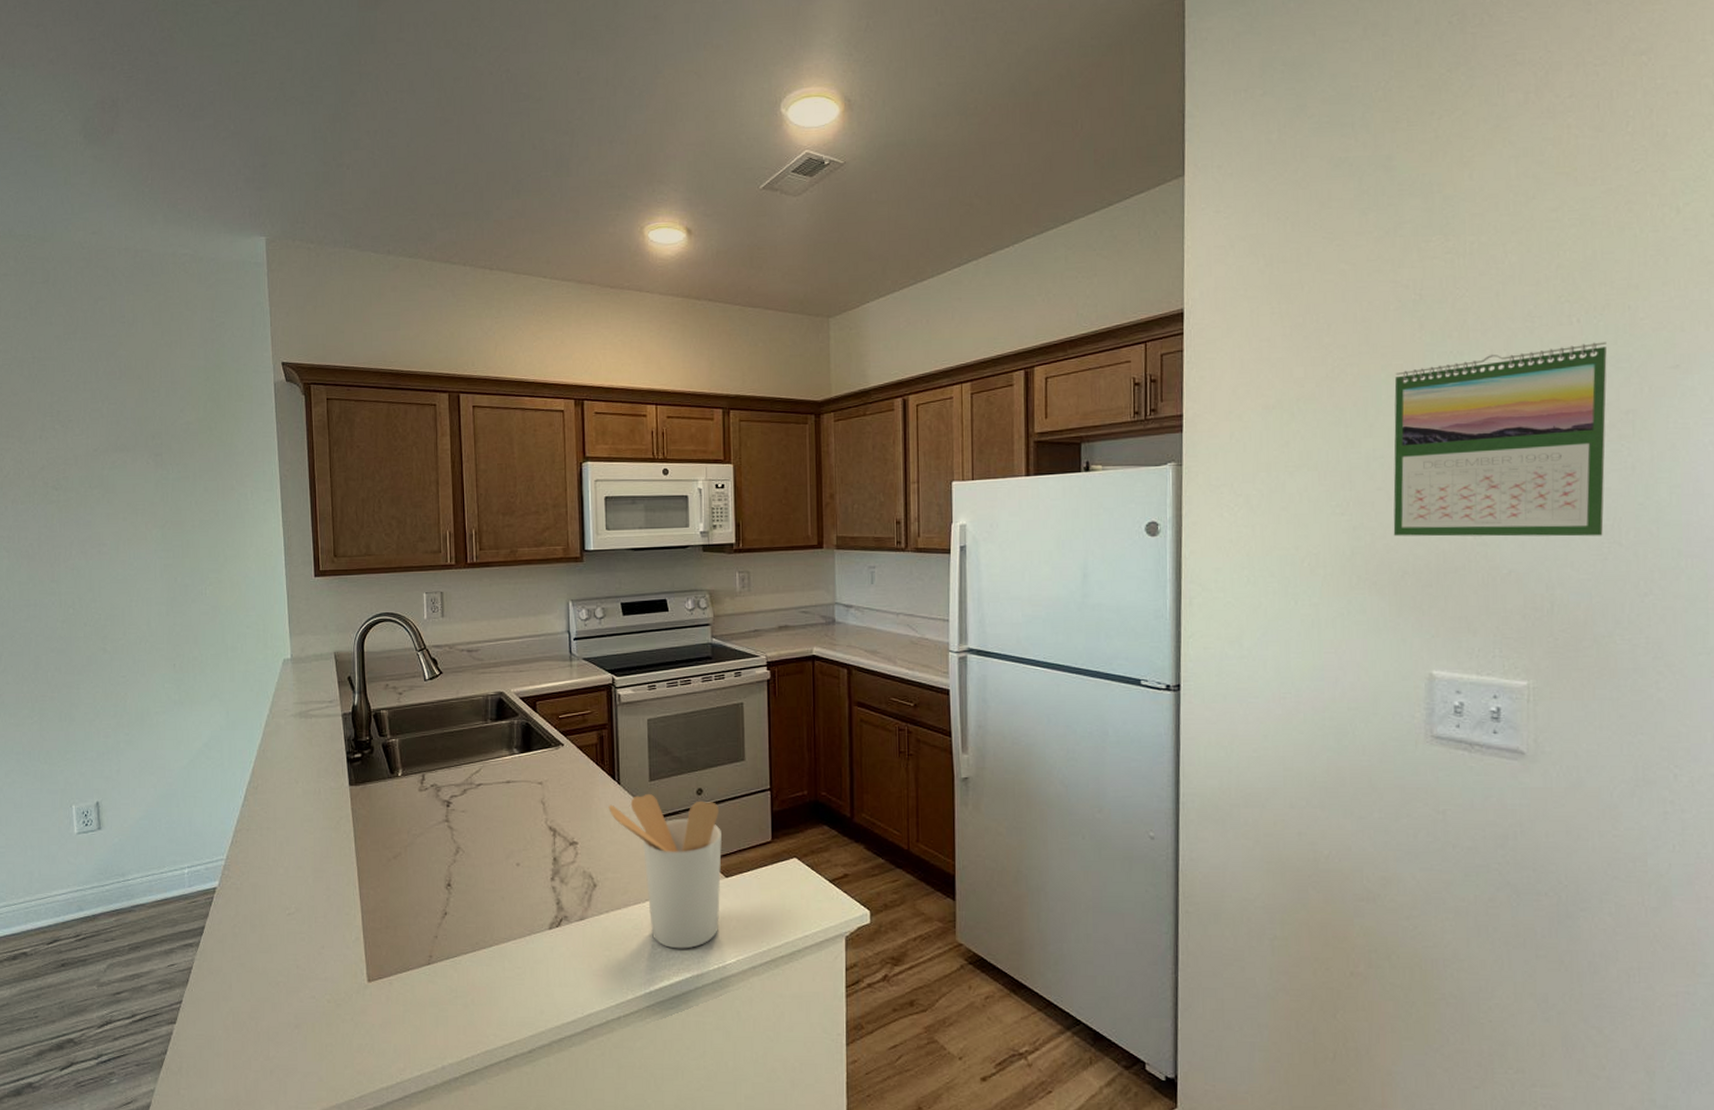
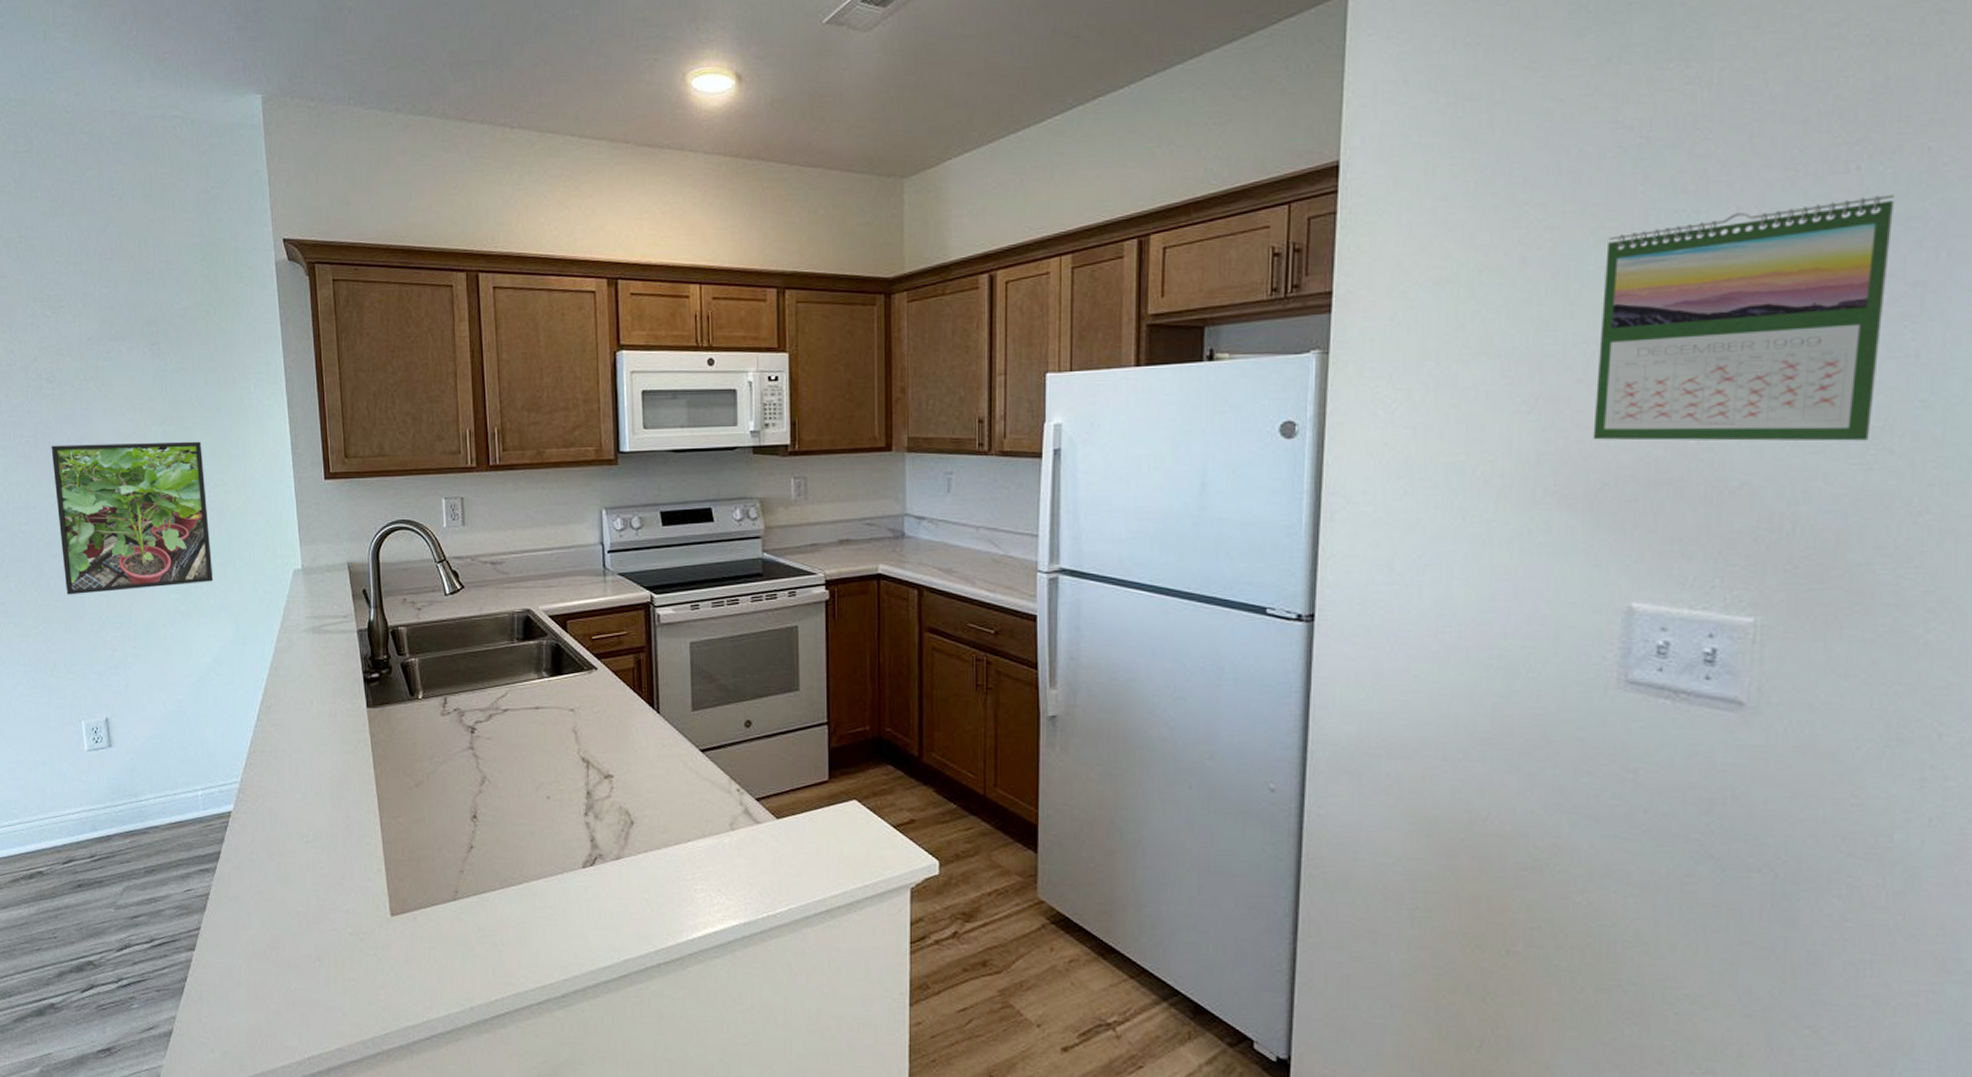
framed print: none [54,543,207,686] -> present [51,441,214,595]
utensil holder: present [608,793,722,949] -> none [646,724,772,895]

